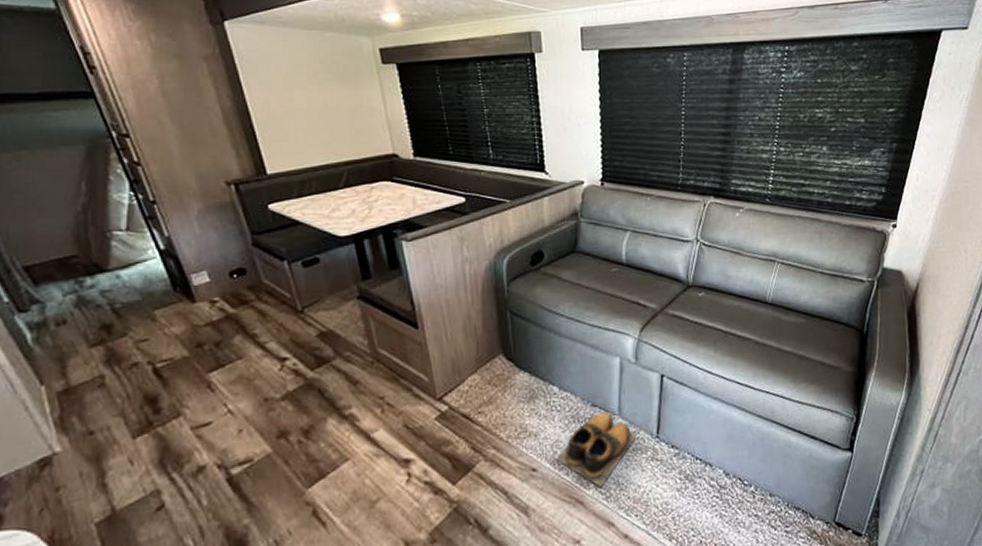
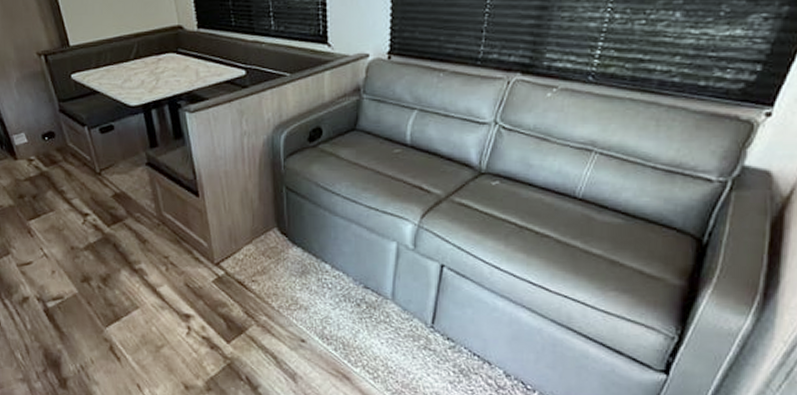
shoes: present [556,412,637,487] -> none [325,295,410,367]

